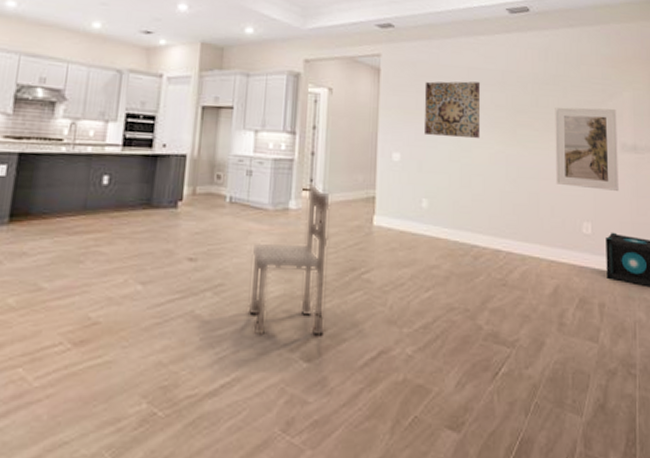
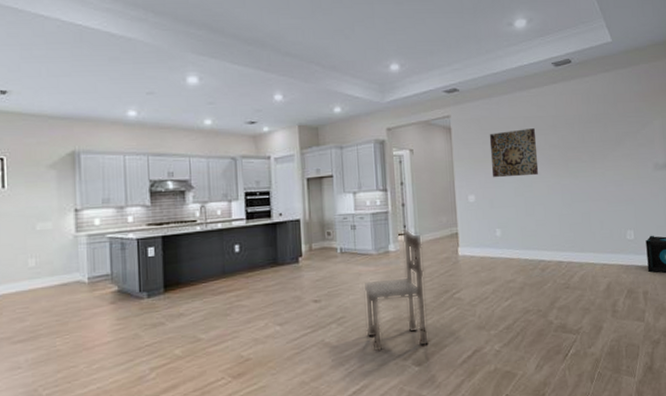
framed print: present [555,107,619,191] -> none [598,136,654,204]

